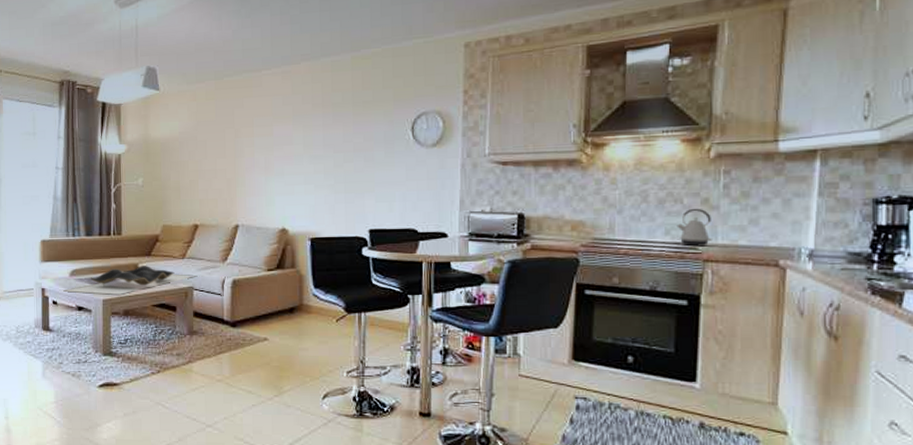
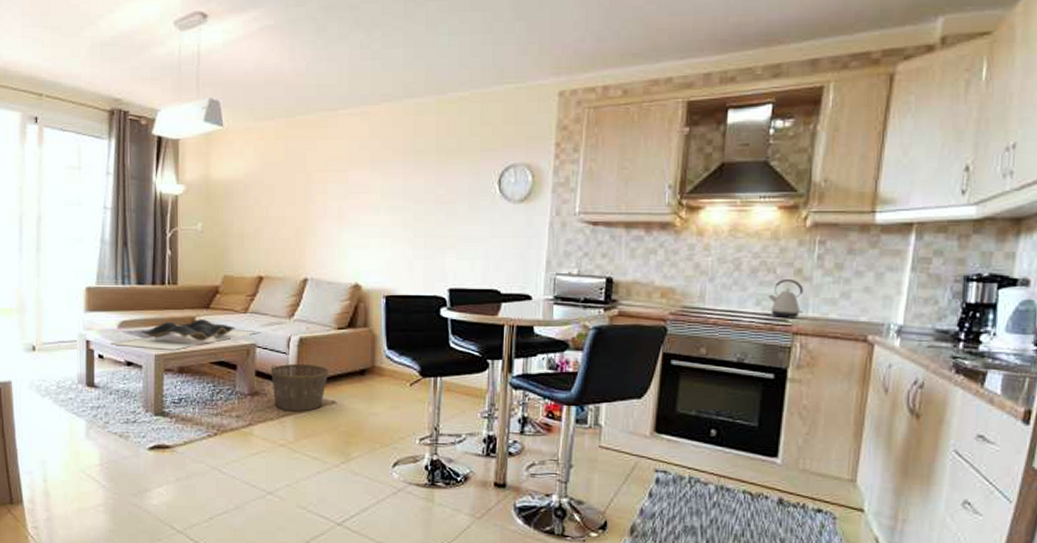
basket: none [207,303,261,349] -> present [270,363,330,412]

